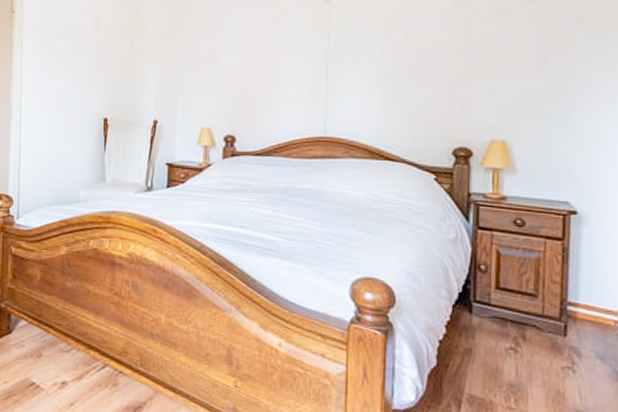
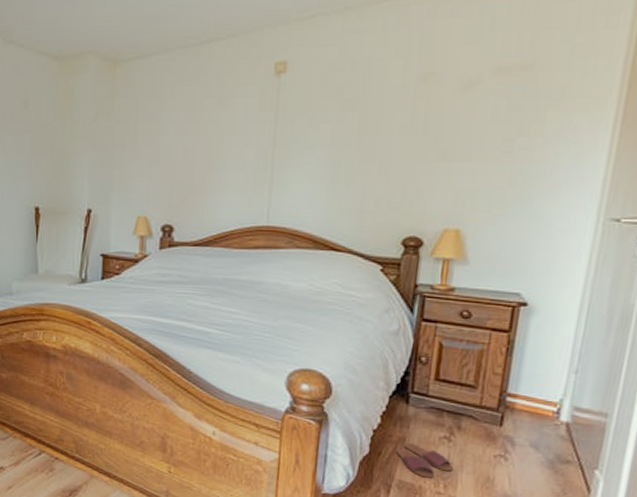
slippers: none [463,354,523,392] -> present [396,442,454,478]

